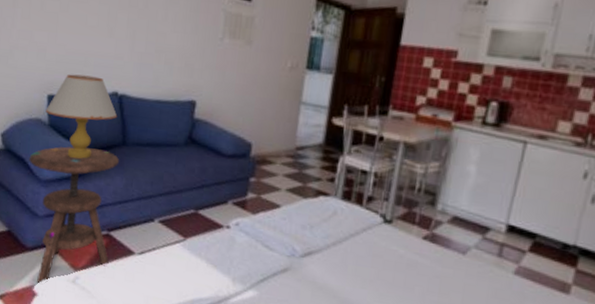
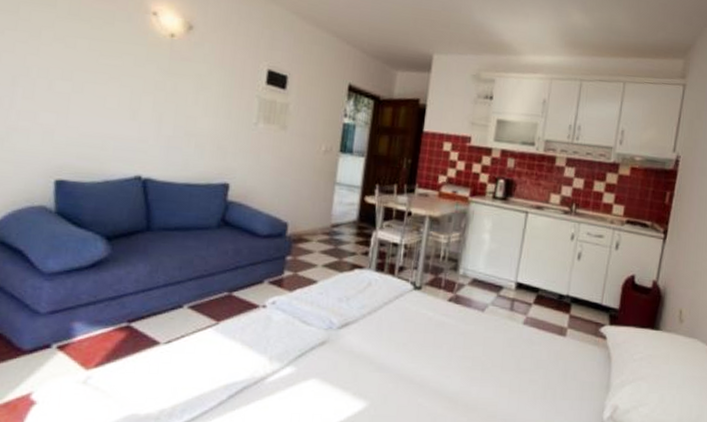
side table: present [29,146,120,283] -> none [29,235,143,389]
table lamp: present [45,74,118,159] -> none [52,157,141,248]

